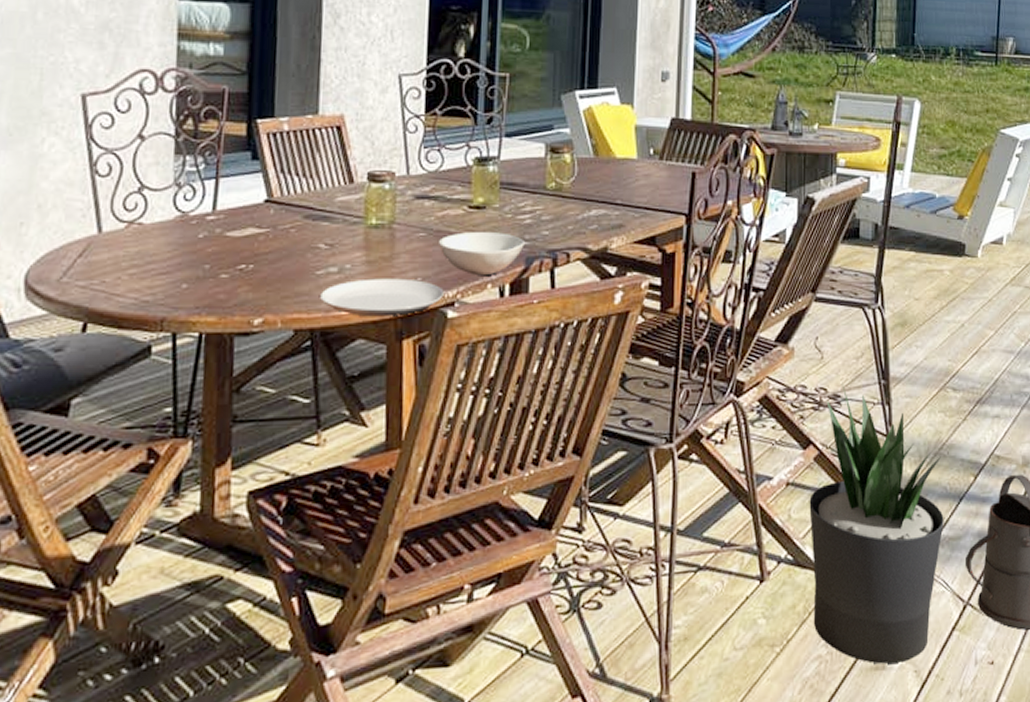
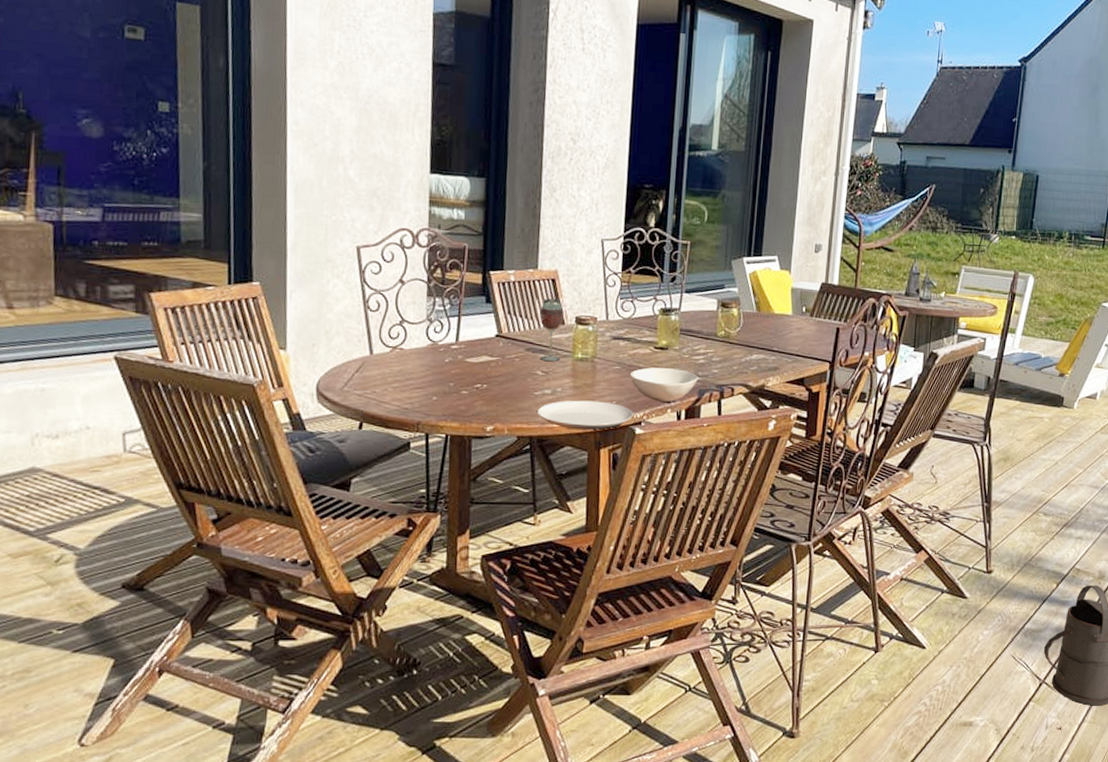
wineglass: none [321,150,353,231] -> present [539,298,564,362]
planter: present [809,382,944,664] -> none [916,502,1030,722]

